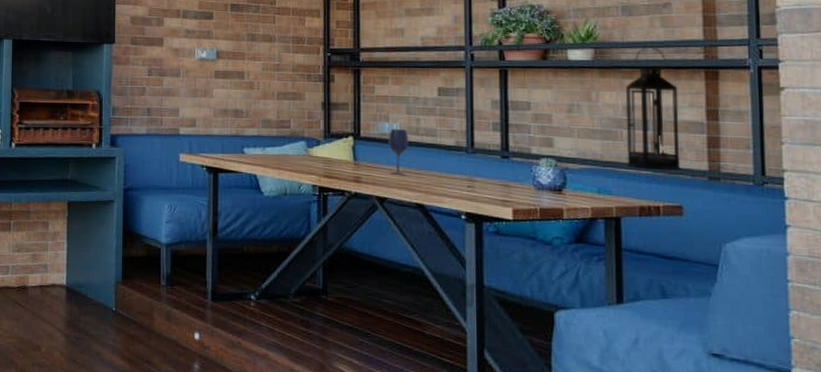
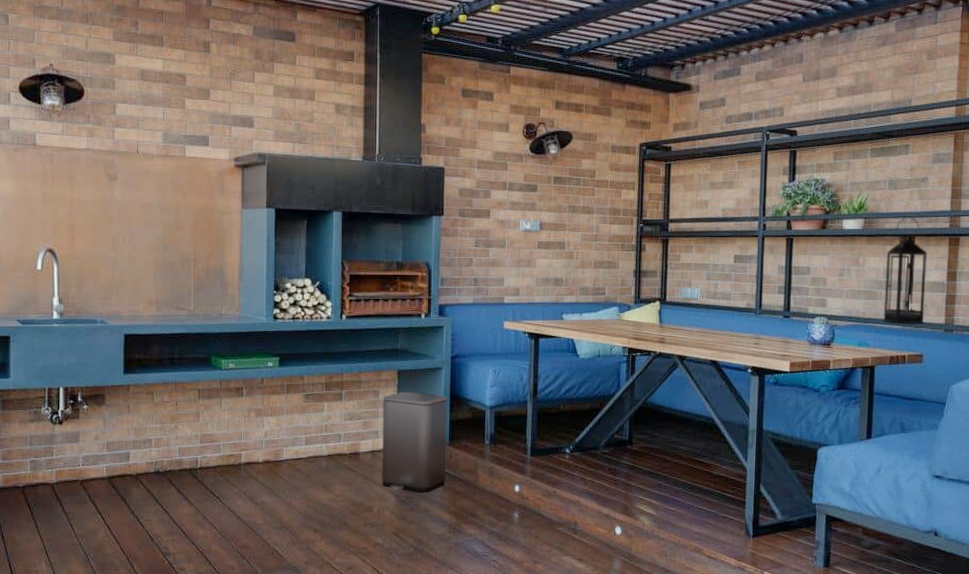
pedal bin: none [51,224,120,334] -> present [382,391,448,493]
wineglass: present [388,128,409,176] -> none [689,293,708,336]

